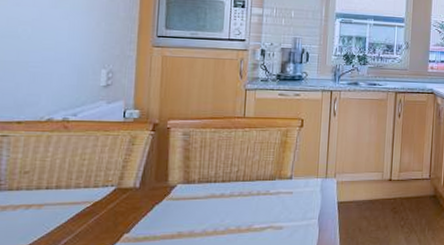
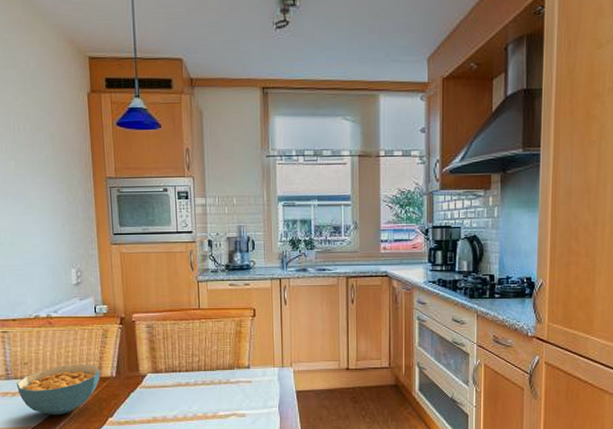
cereal bowl: none [10,174,121,232] -> present [17,364,100,415]

